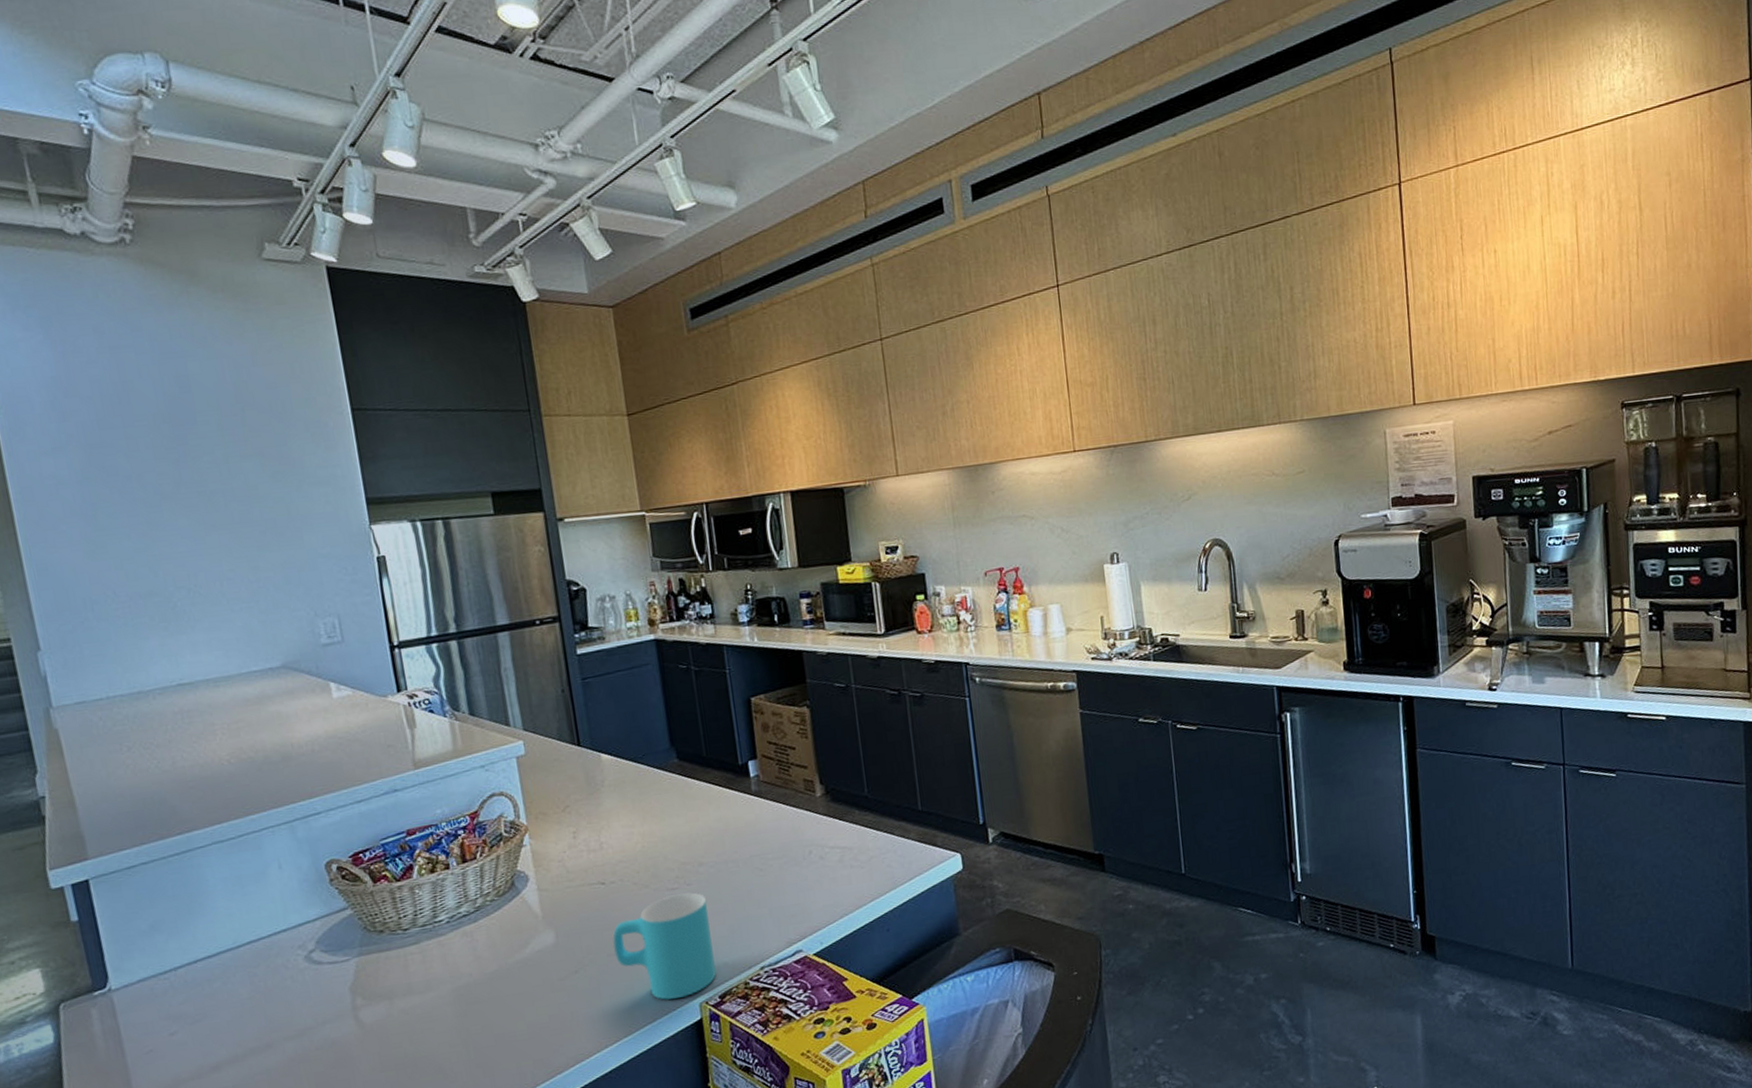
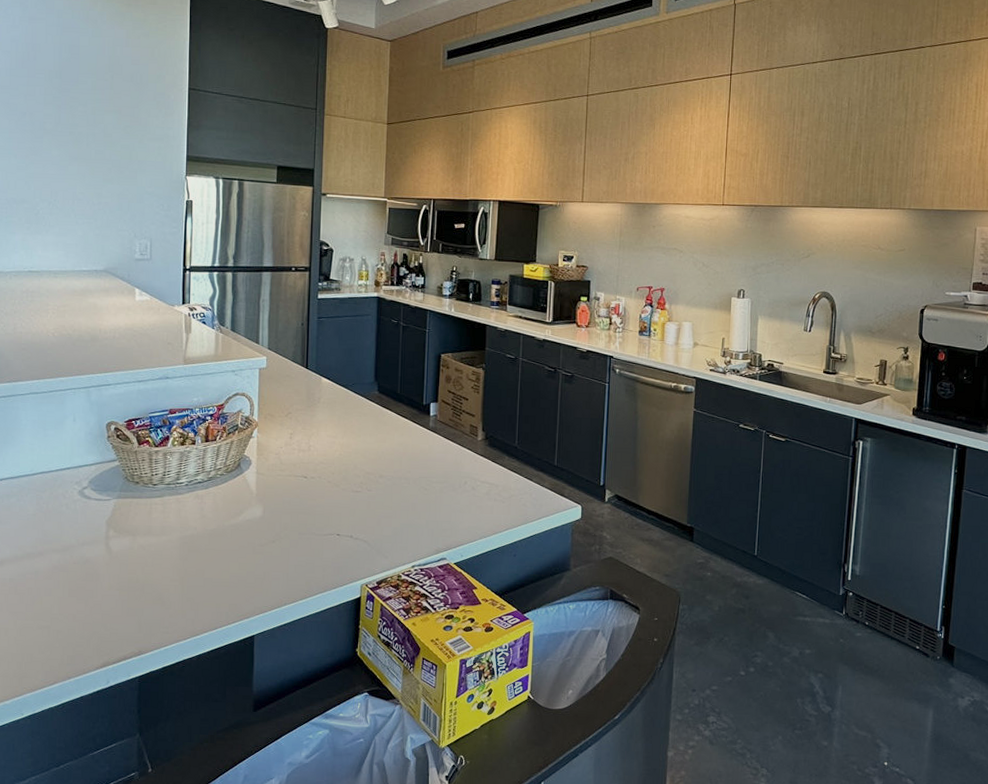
cup: present [612,892,717,1000] -> none [304,496,381,577]

